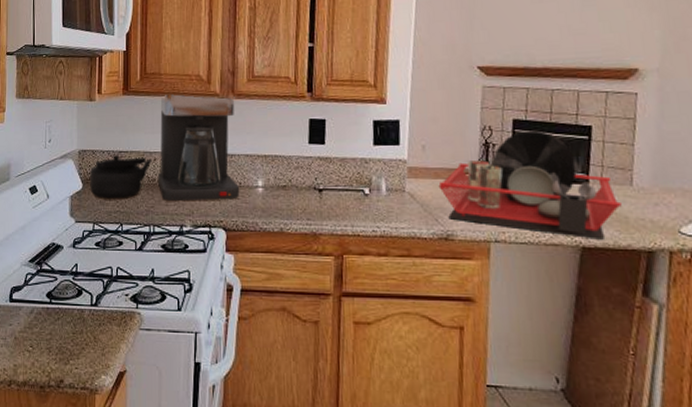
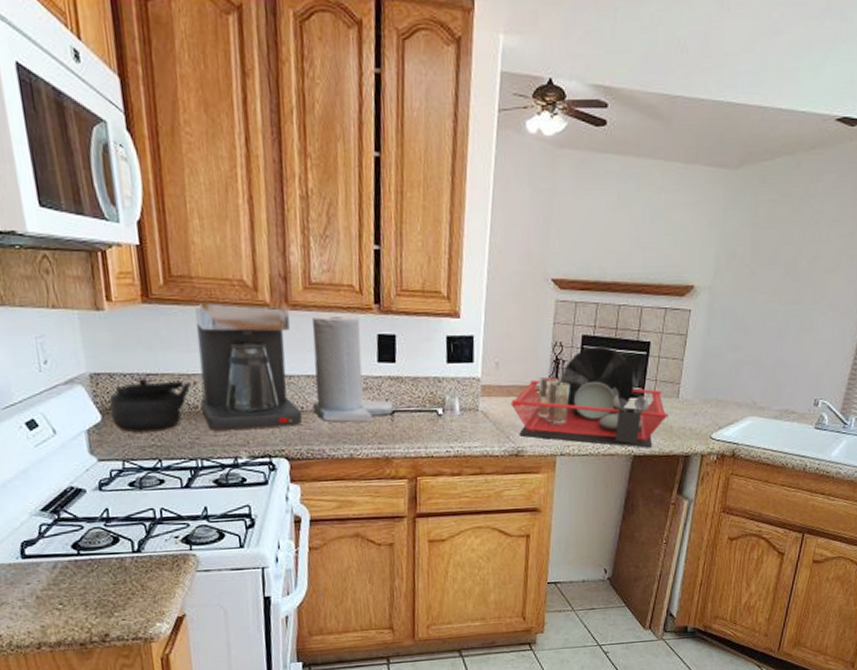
paper towel: none [249,102,323,199] -> present [311,315,394,423]

